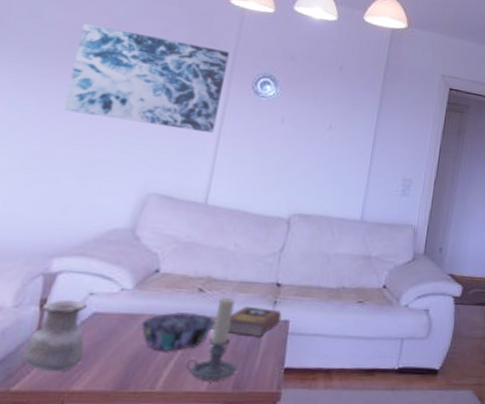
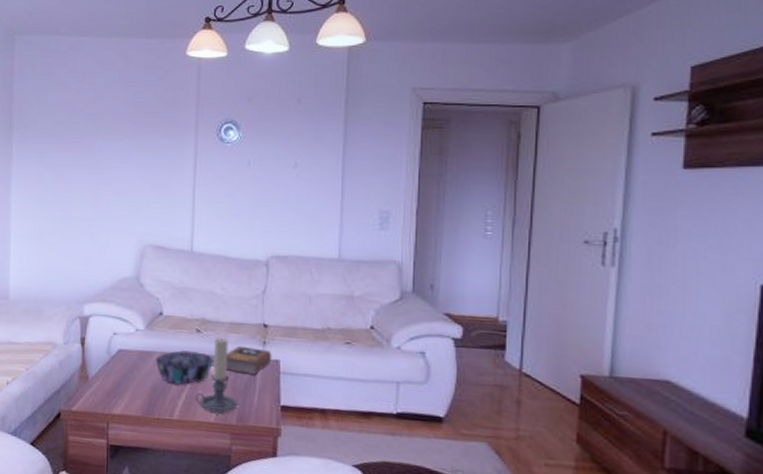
vase: present [22,299,87,373] -> none [75,338,117,398]
wall art: present [63,23,230,133] -> none [73,100,193,184]

